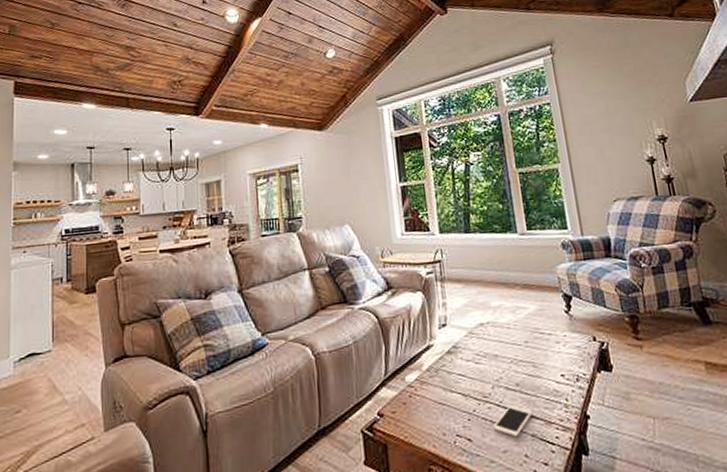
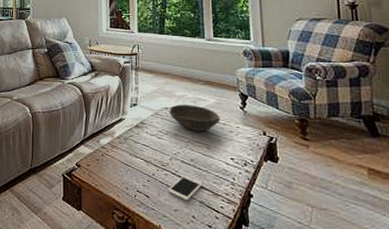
bowl: none [485,315,545,348] -> present [169,104,220,131]

